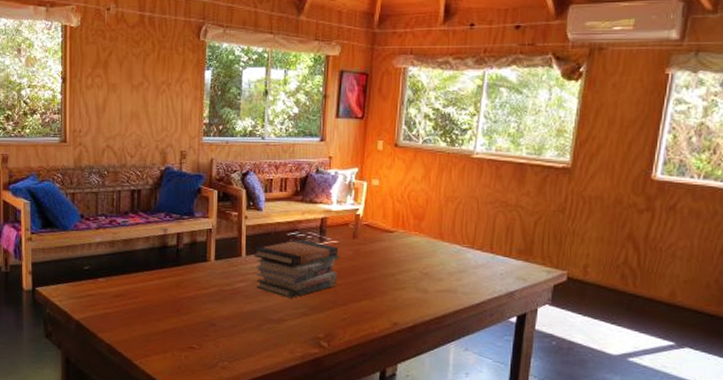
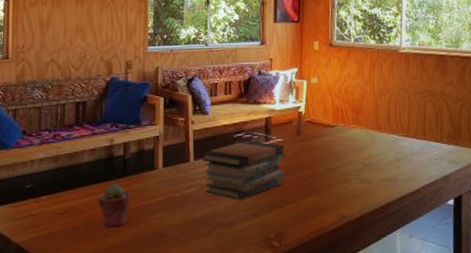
potted succulent: none [152,272,182,314] -> present [98,184,130,228]

